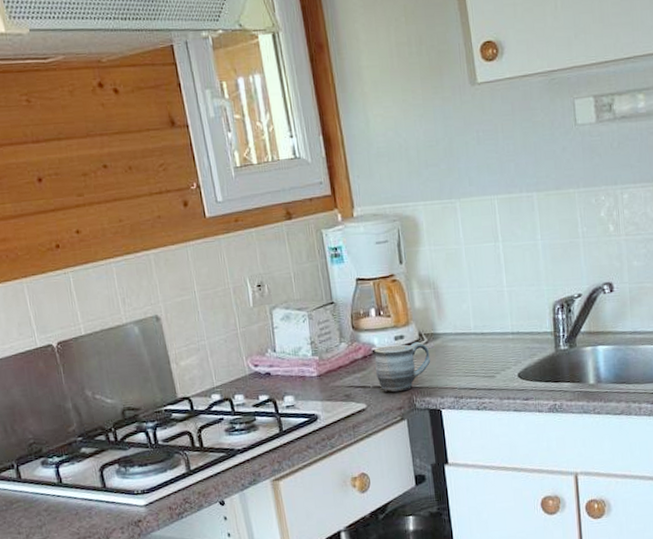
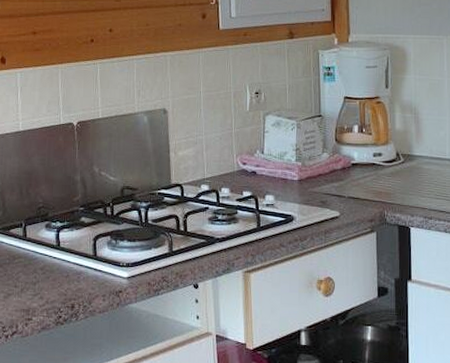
mug: present [374,341,431,393] -> none [352,160,405,205]

